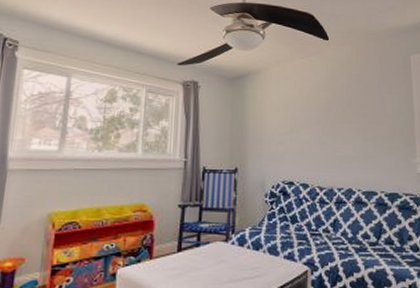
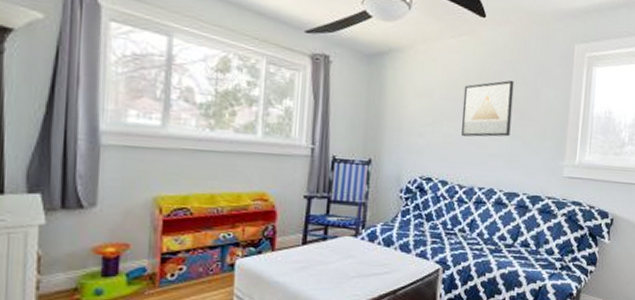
wall art: none [315,89,362,143] -> present [462,80,514,137]

